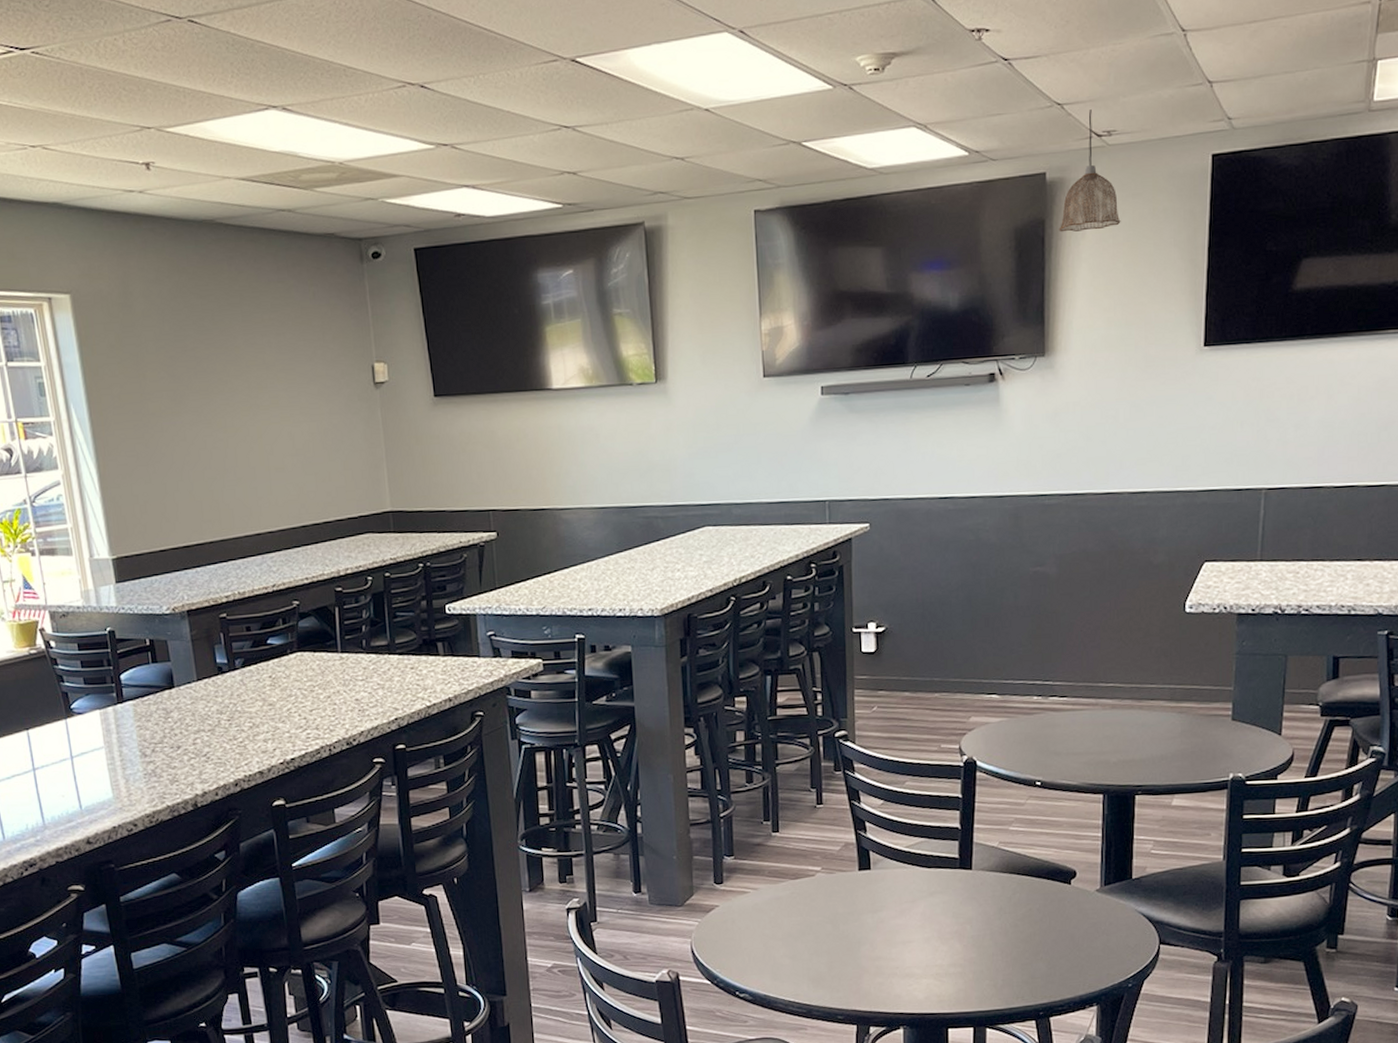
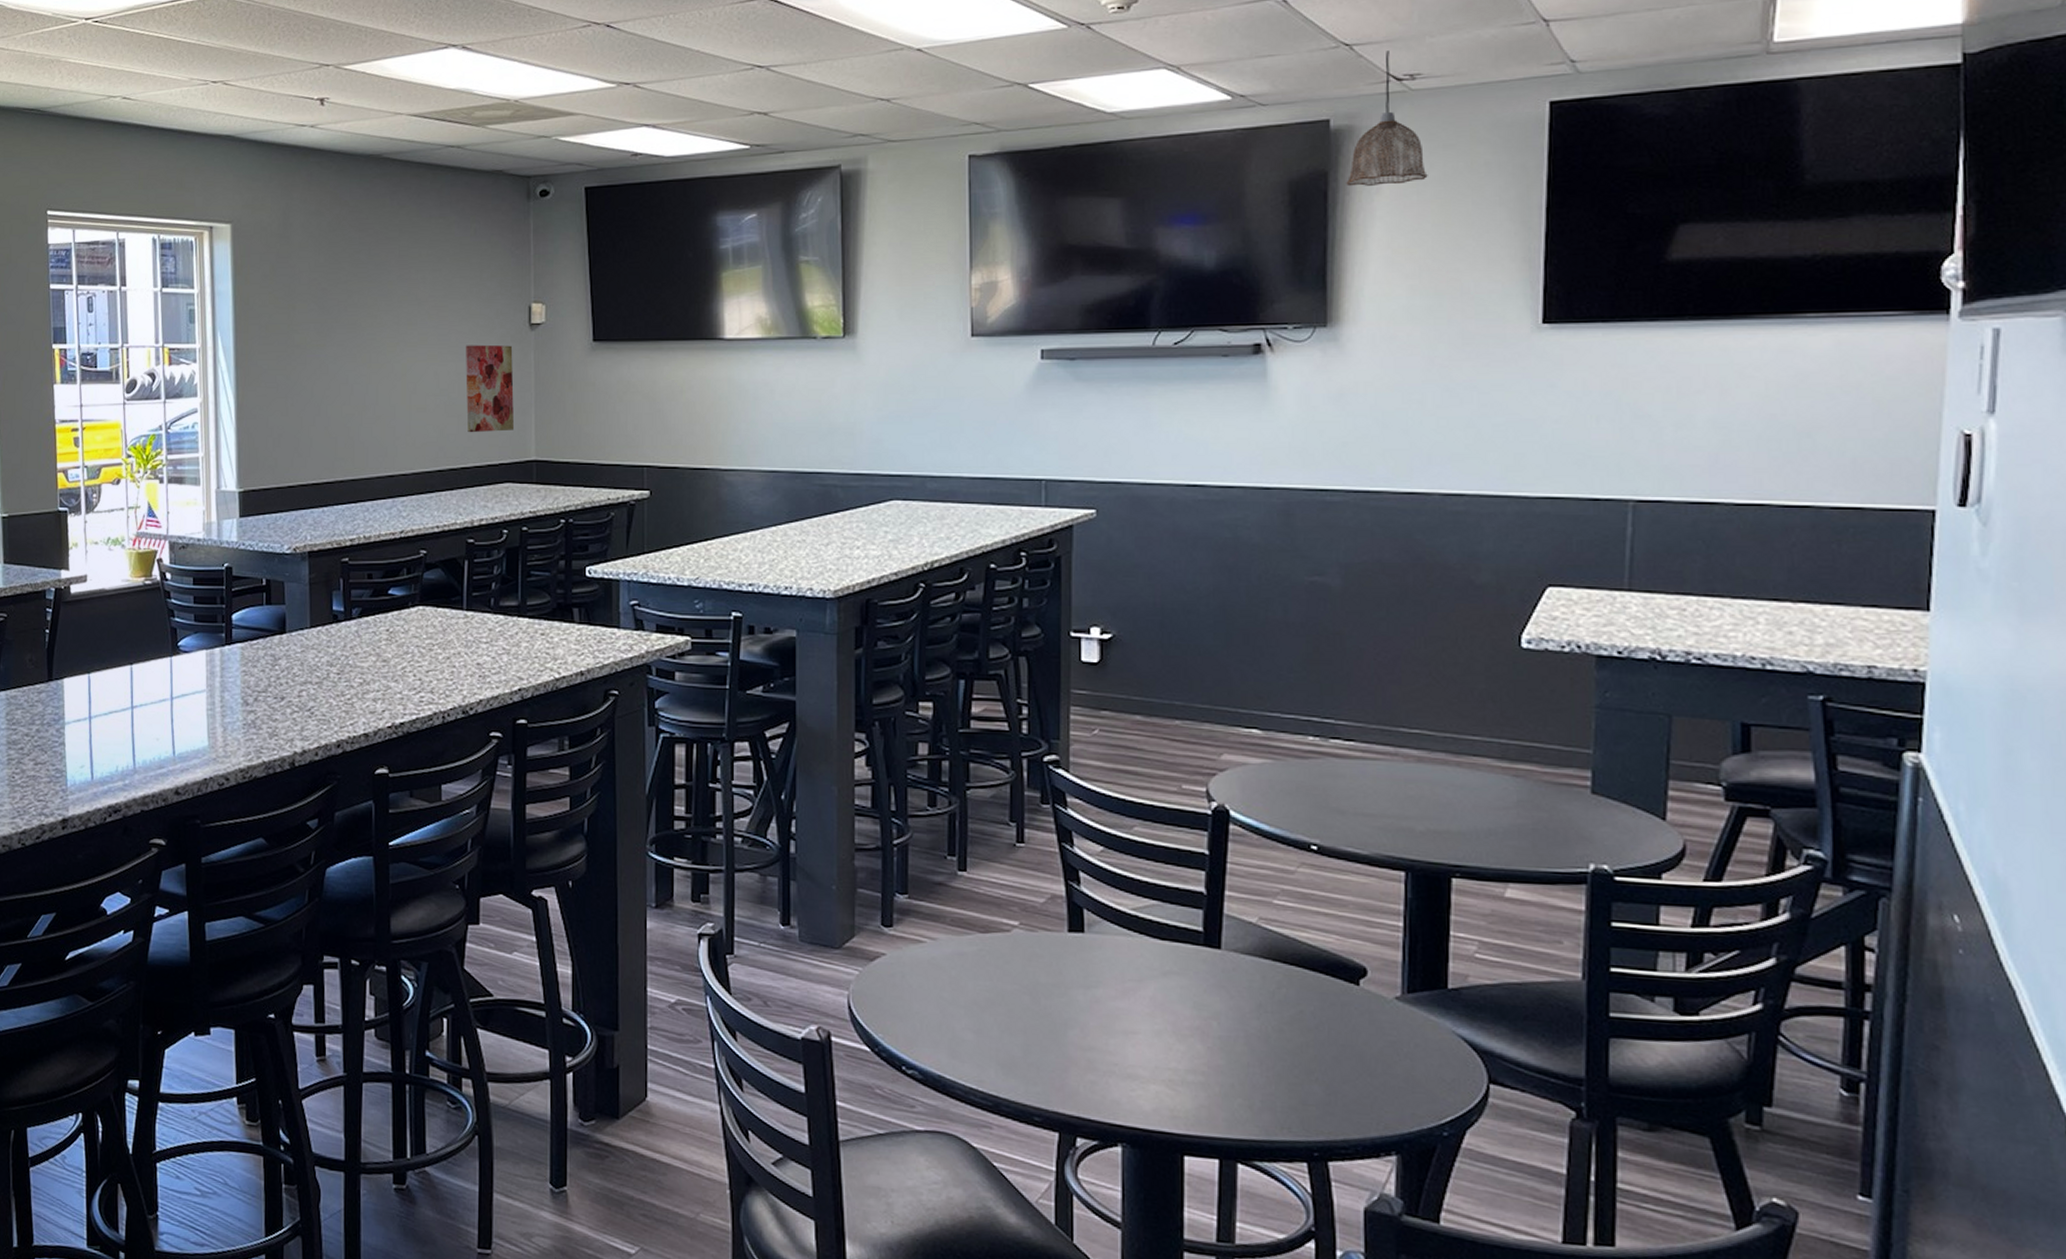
wall art: none [316,404,369,489] -> present [466,344,515,433]

